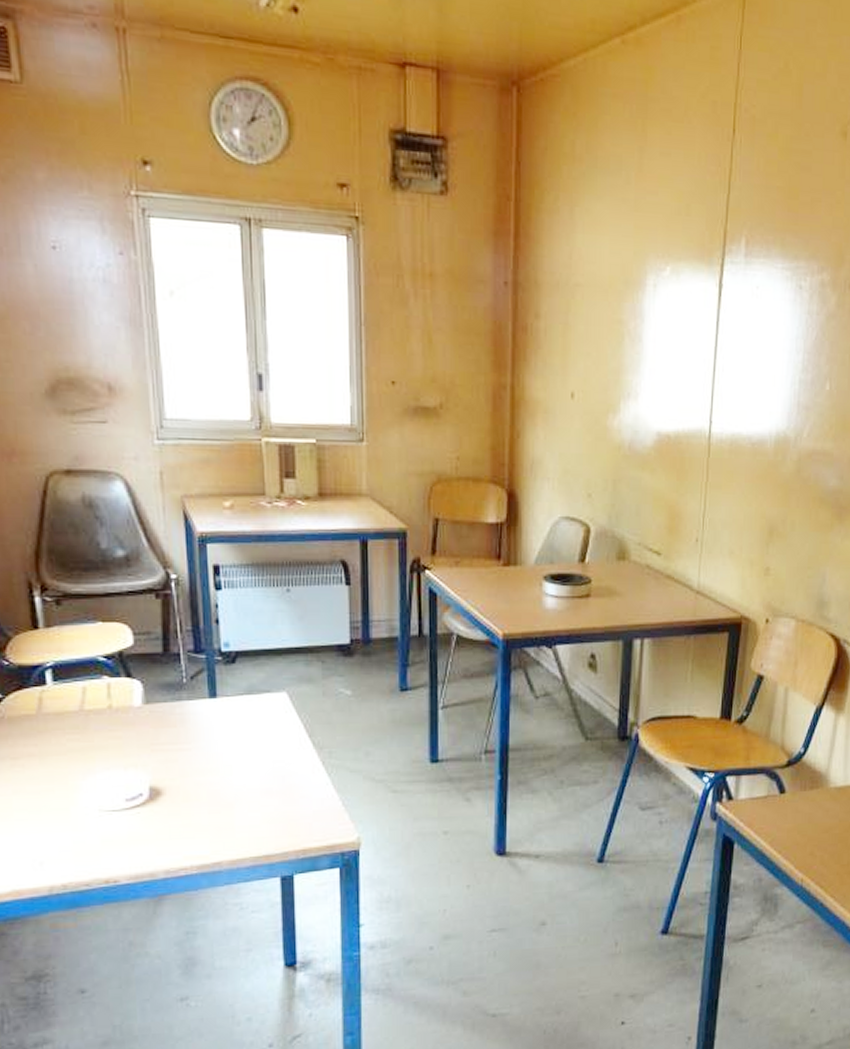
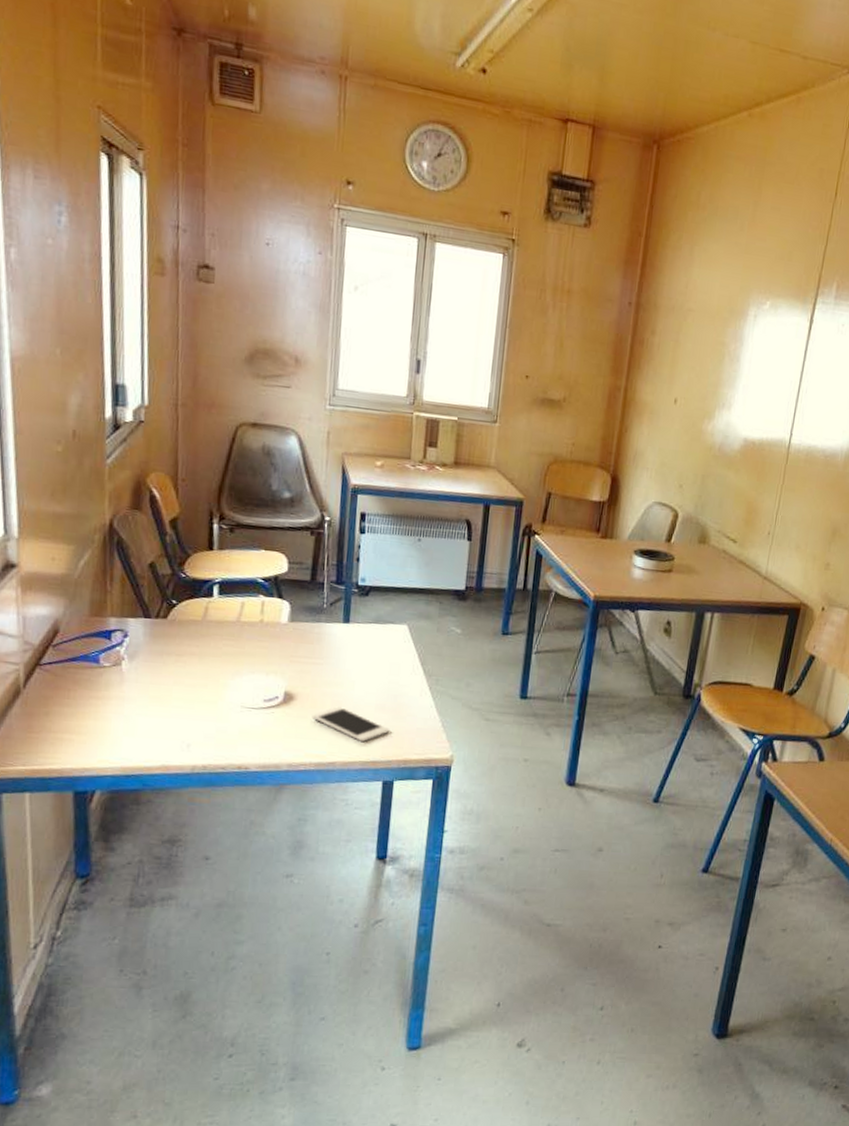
cell phone: none [186,797,281,835] -> present [312,707,389,743]

